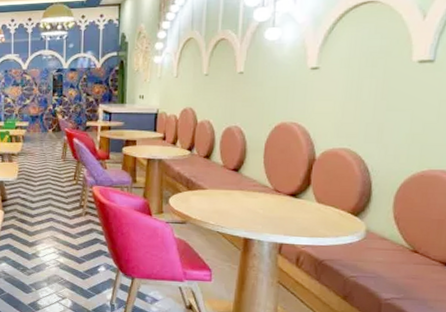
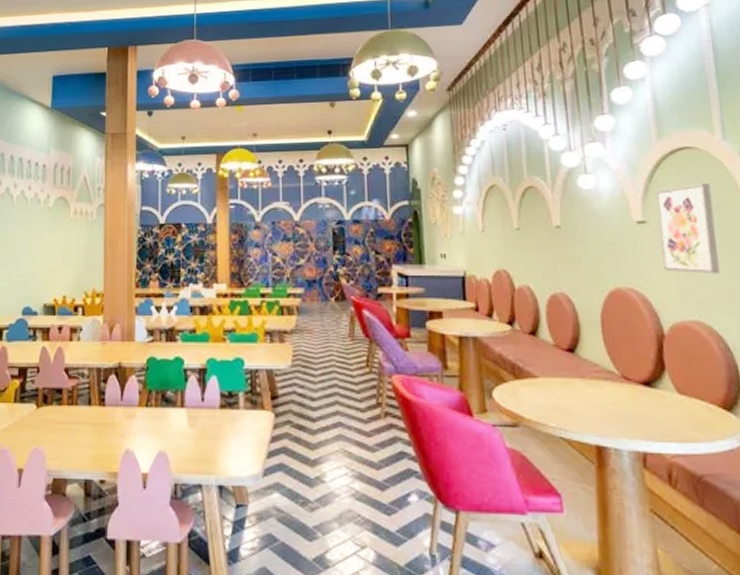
wall art: none [327,34,384,112] -> present [655,184,720,274]

